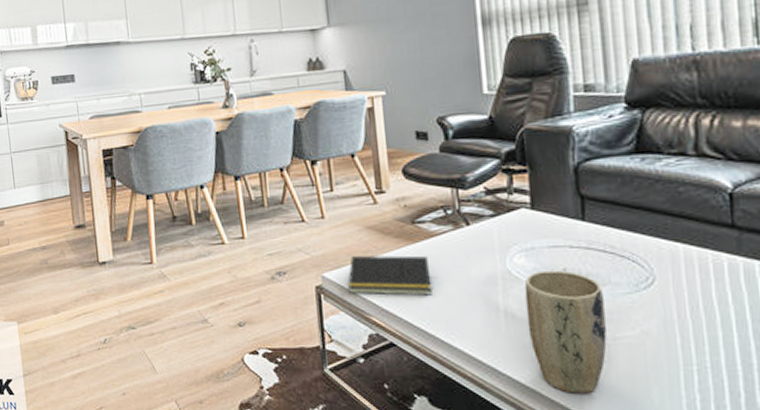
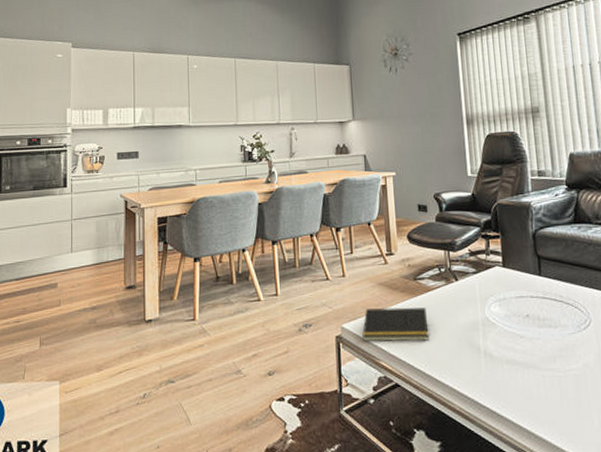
plant pot: present [524,270,607,394] -> none [499,316,560,420]

